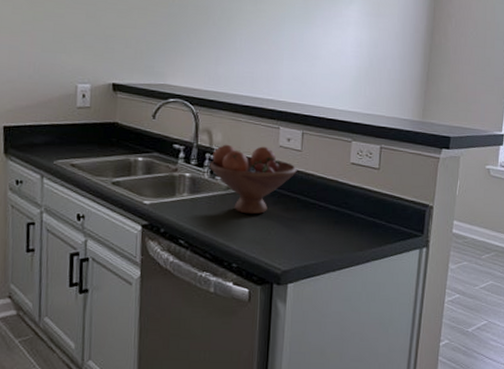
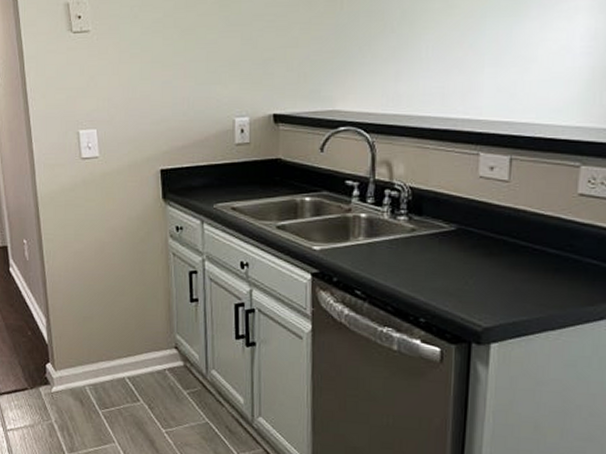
fruit bowl: present [210,144,297,215] -> none [390,177,503,261]

